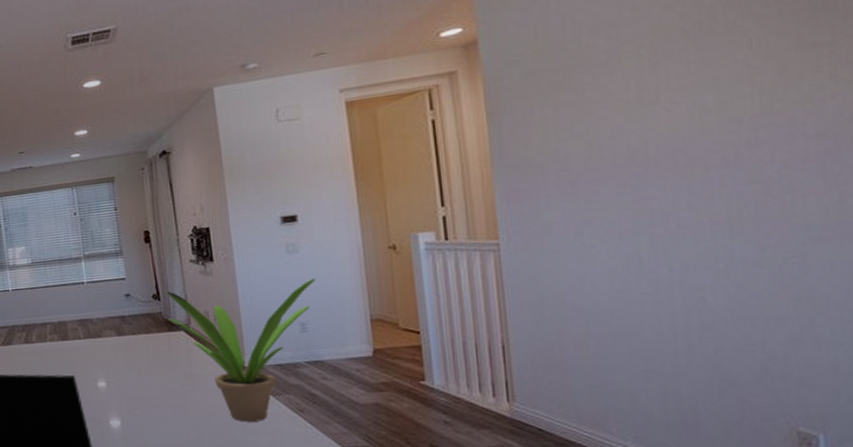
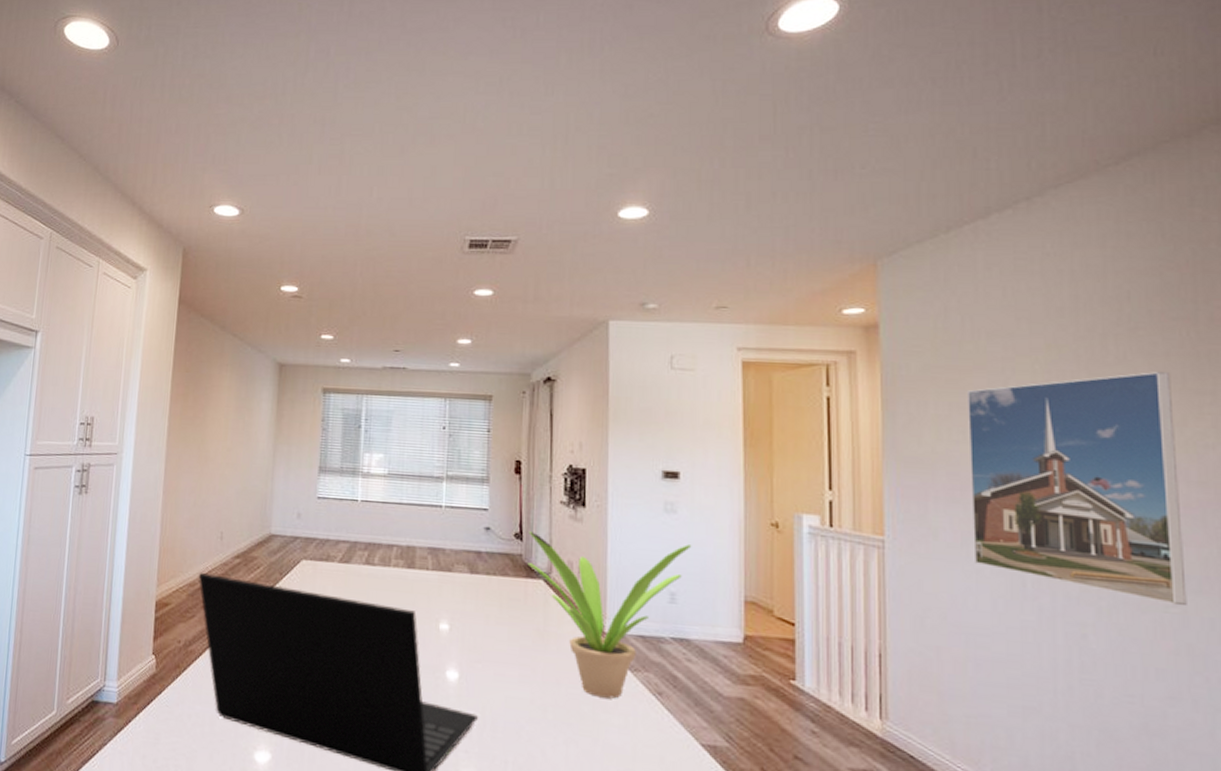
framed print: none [573,30,807,256] -> present [968,371,1187,606]

